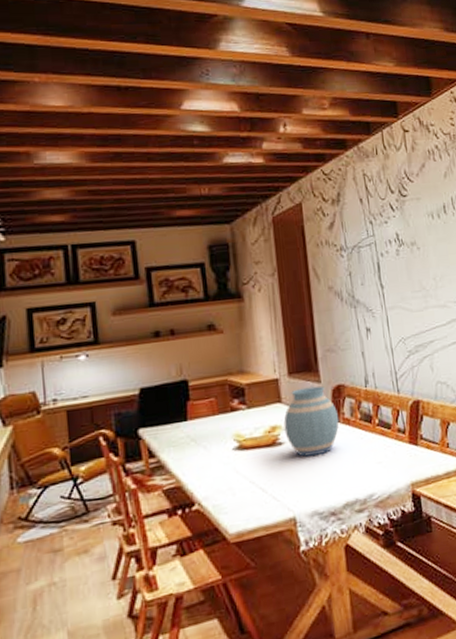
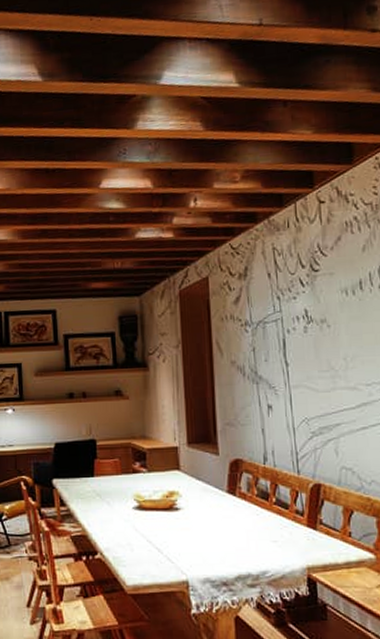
vase: present [283,386,340,457] -> none [181,458,236,525]

